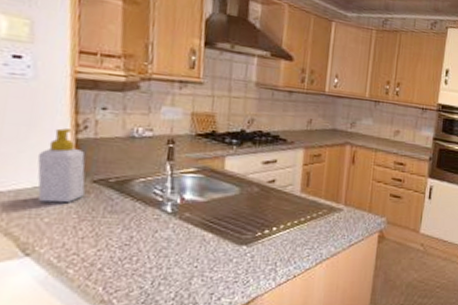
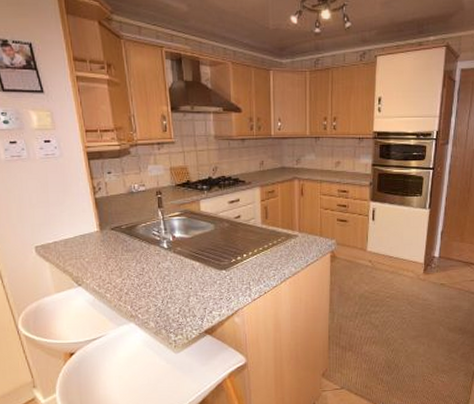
soap bottle: present [37,128,86,203] -> none [73,191,107,247]

